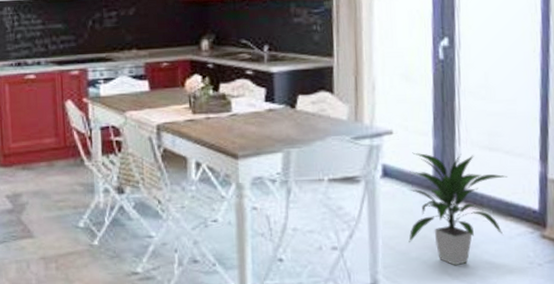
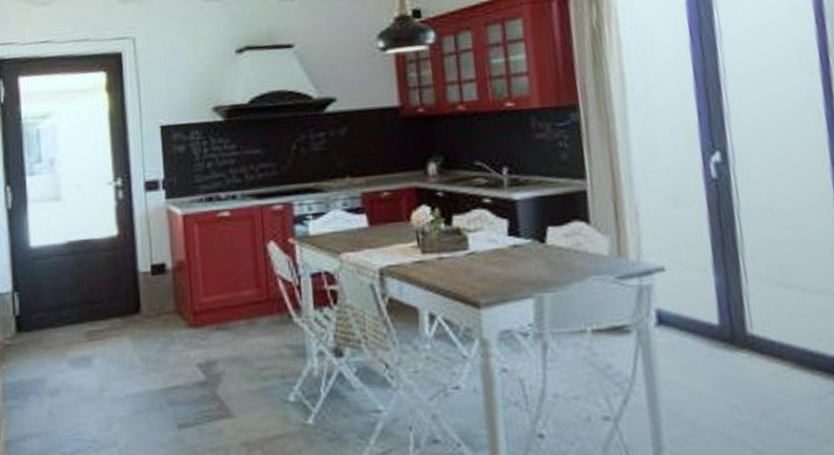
indoor plant: present [408,152,508,265] -> none [689,293,811,435]

